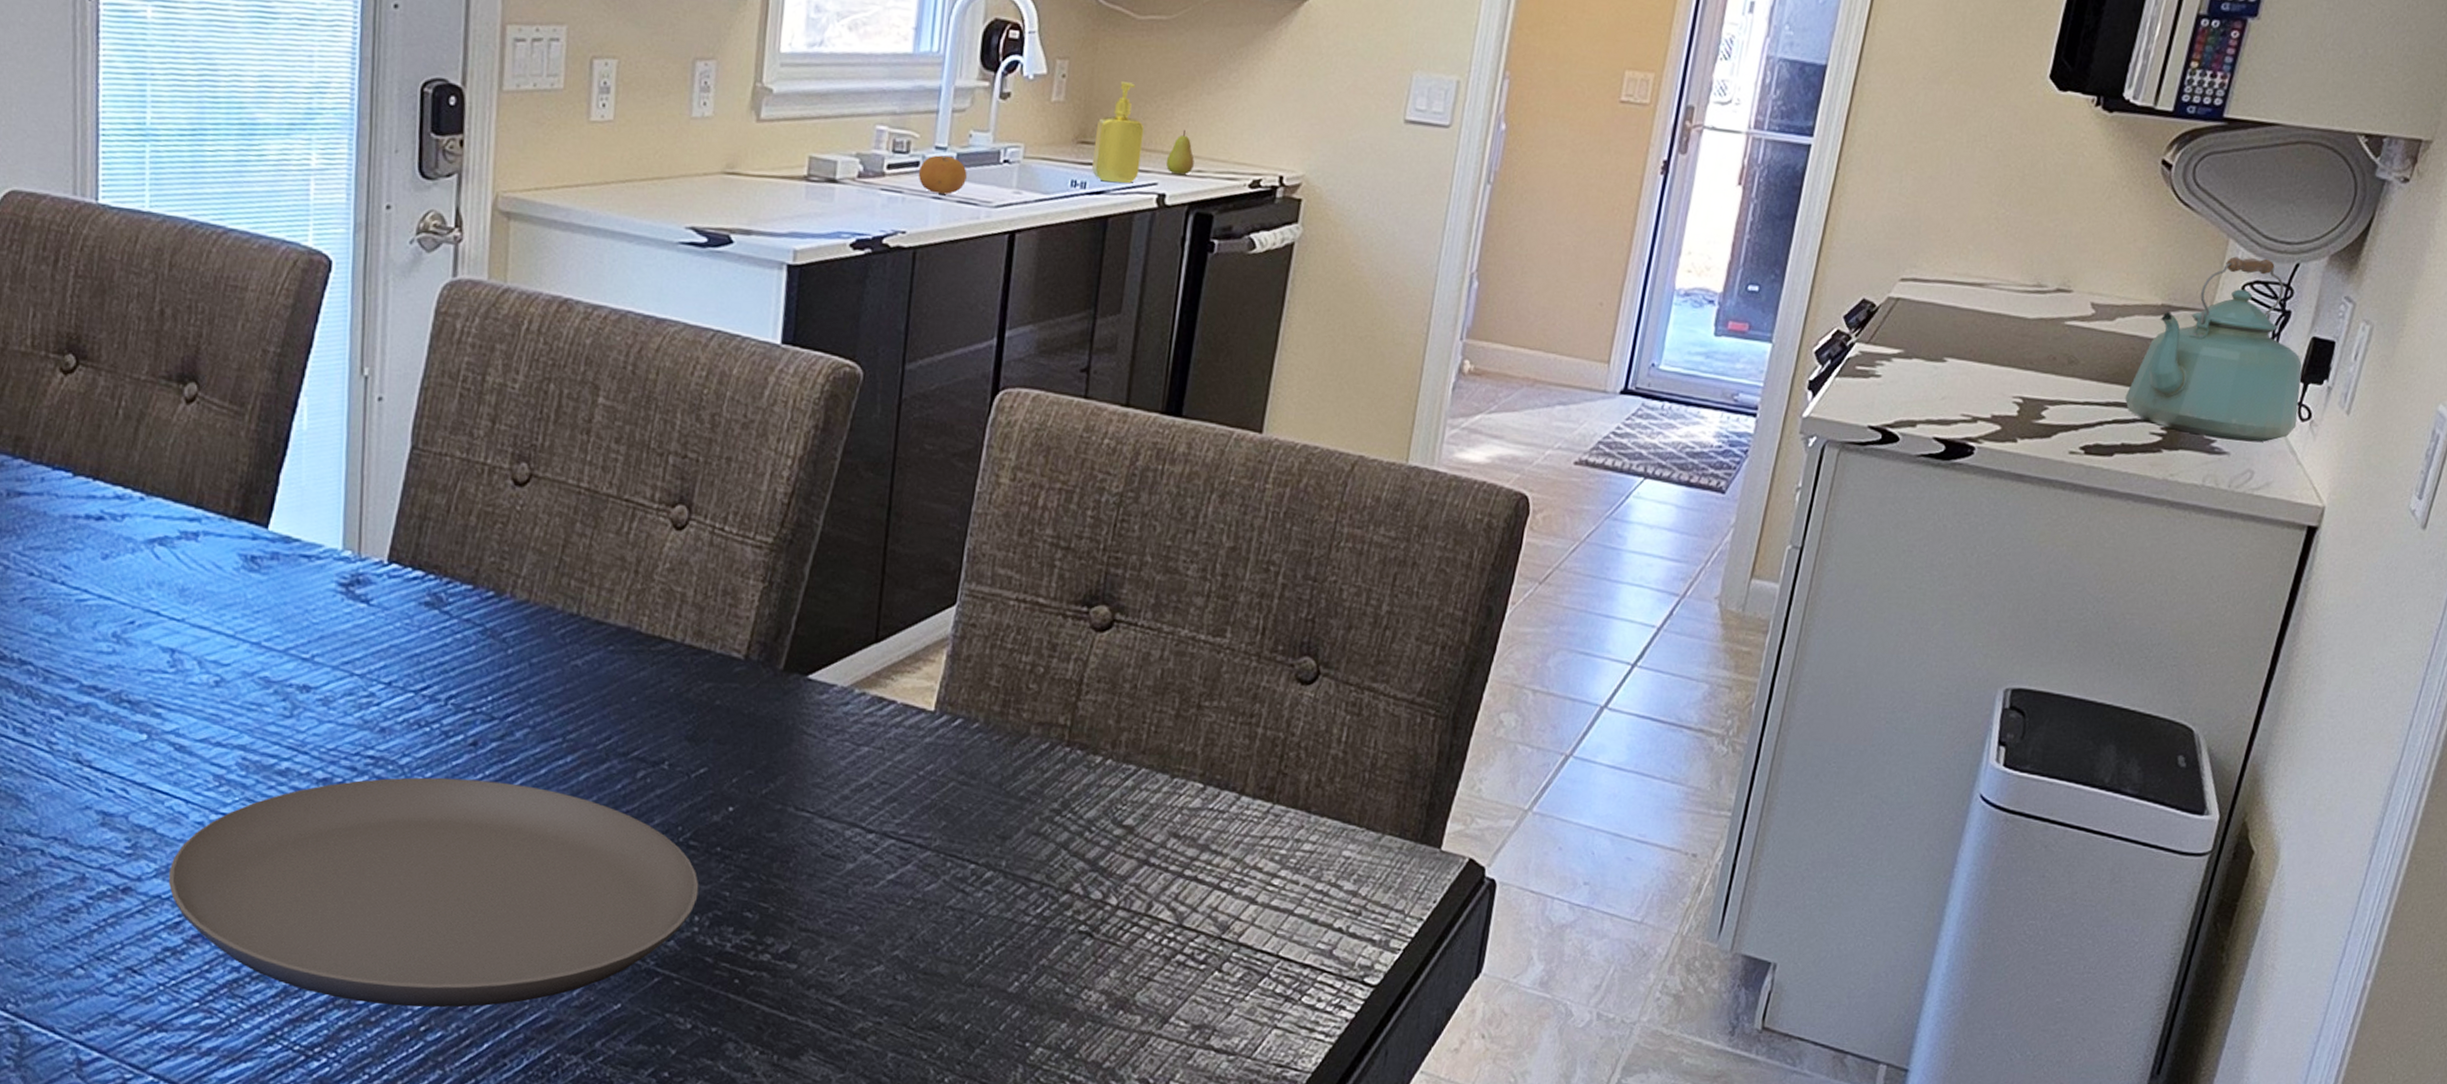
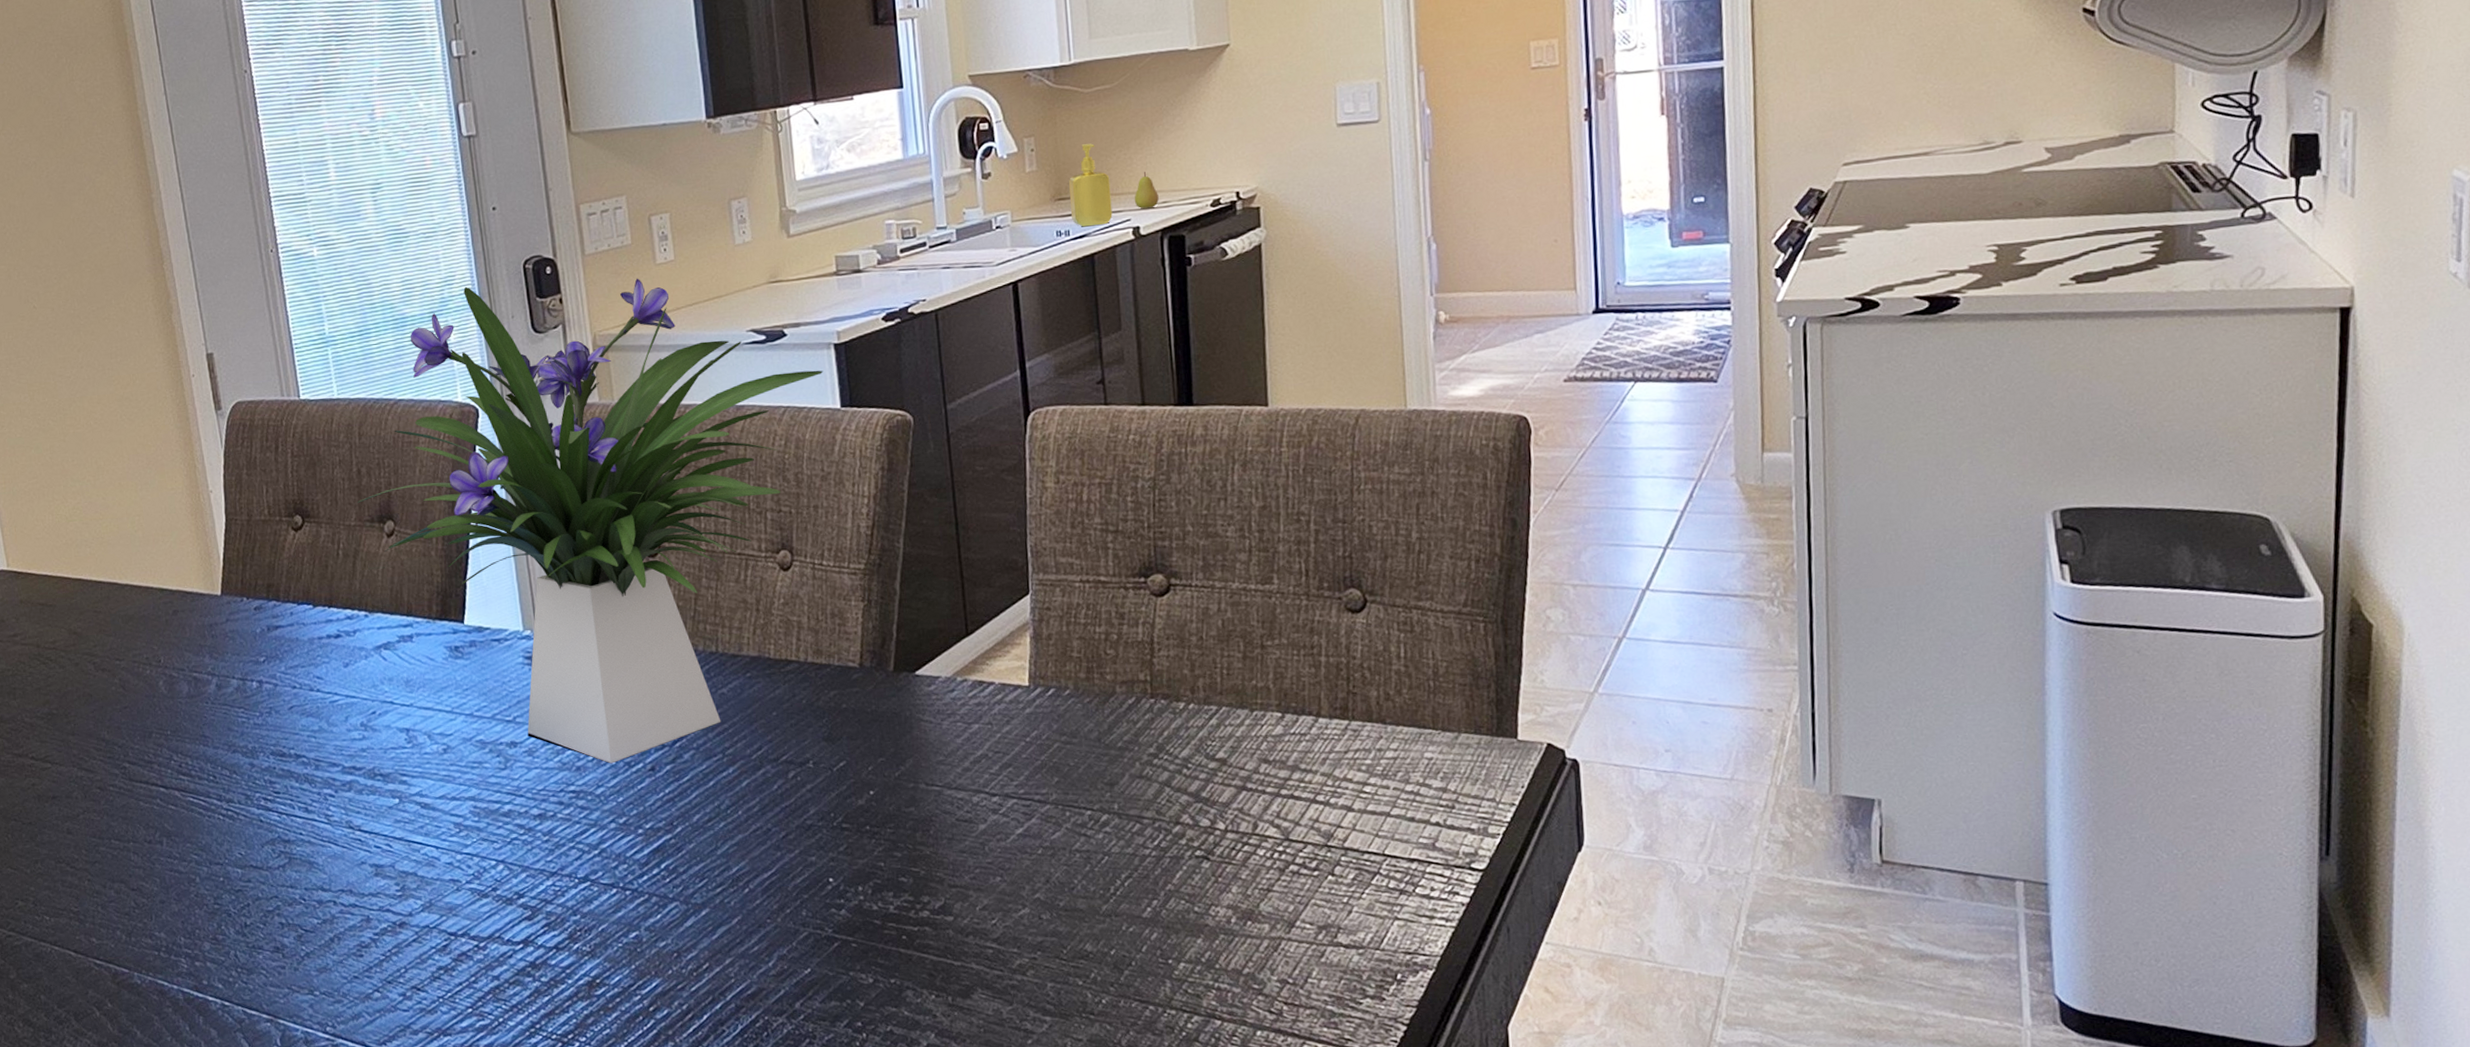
flower arrangement: none [152,101,769,730] -> present [357,278,824,764]
plate: present [168,777,699,1008] -> none [432,797,858,993]
fruit: present [918,155,967,195] -> none [926,232,968,265]
kettle: present [2124,256,2303,442] -> none [2105,73,2299,246]

